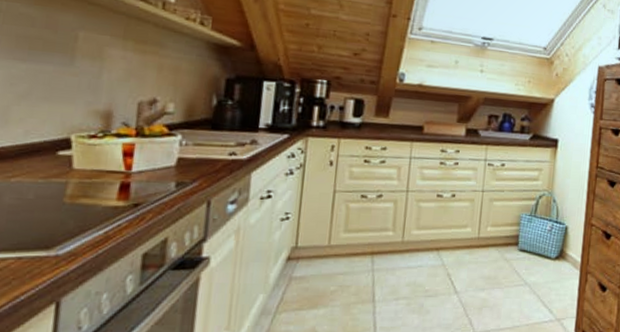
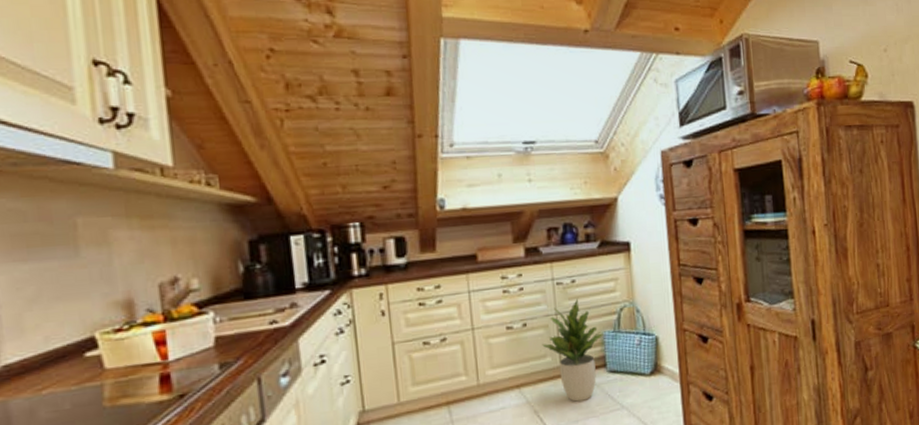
potted plant: none [465,180,521,273] -> present [542,298,603,402]

